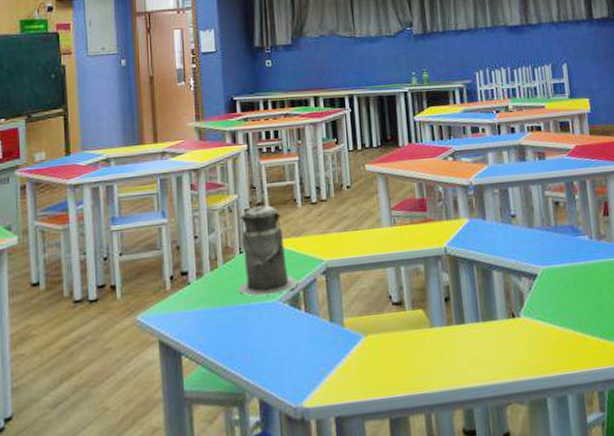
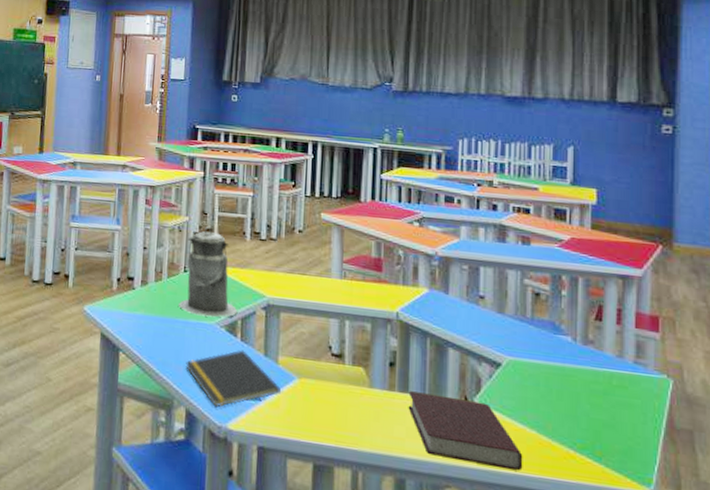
notepad: none [253,321,350,389] -> present [186,349,281,408]
book: none [464,315,567,378] -> present [408,391,523,471]

